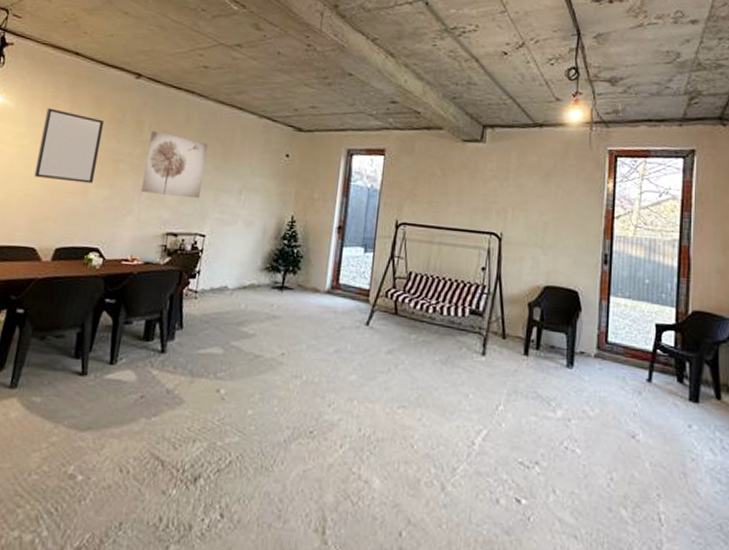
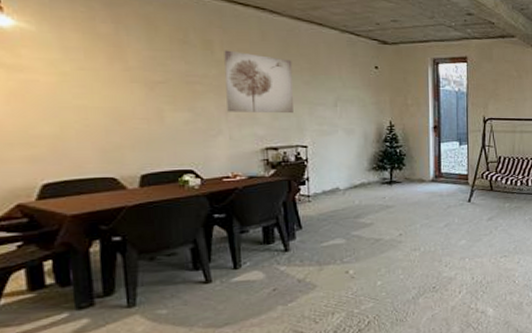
home mirror: present [34,108,105,184] -> none [84,30,168,108]

